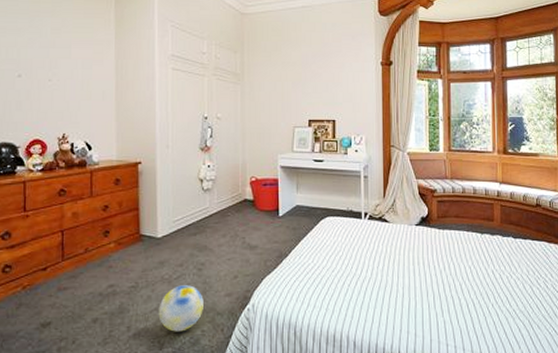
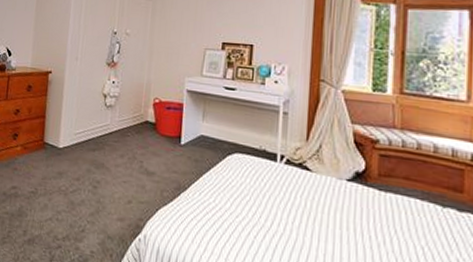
ball: present [158,285,204,332] -> none [52,199,96,248]

